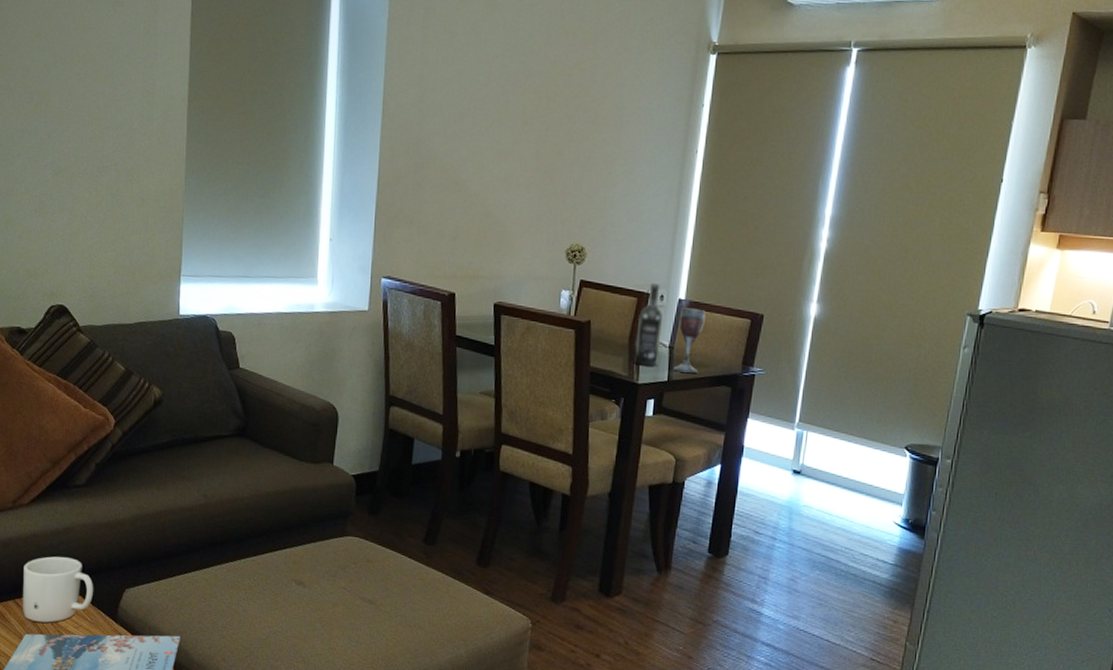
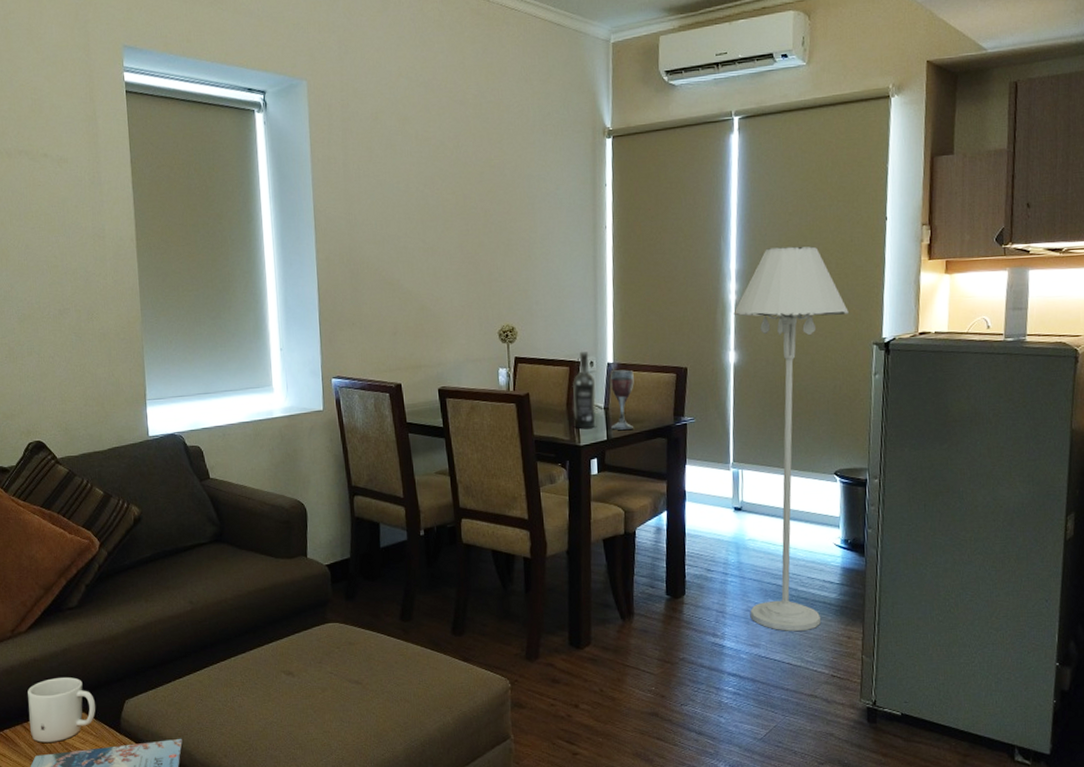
floor lamp: none [793,197,946,609] -> present [733,246,849,632]

